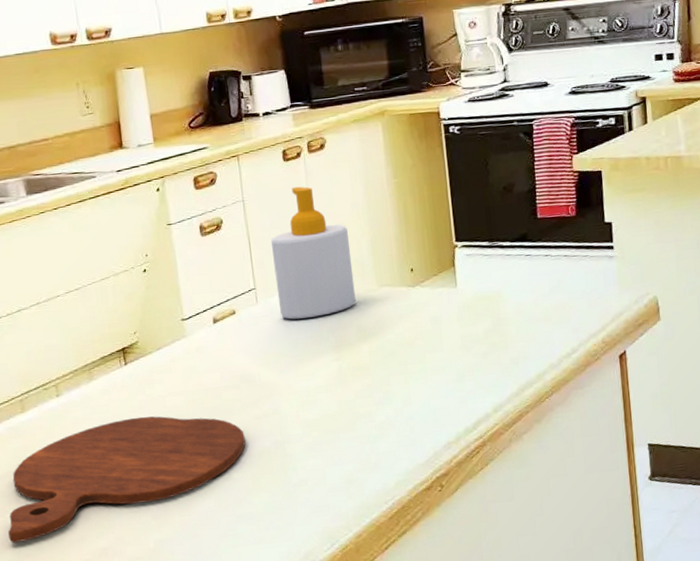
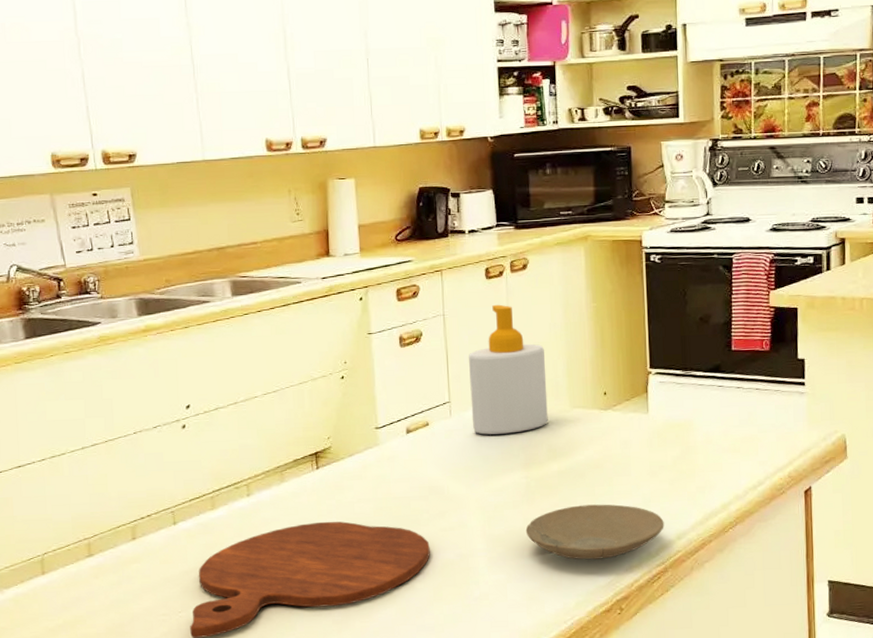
plate: none [340,381,480,439] -> present [525,504,664,560]

